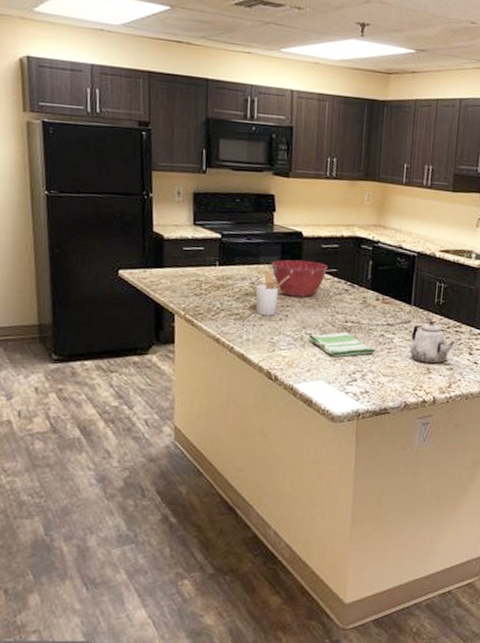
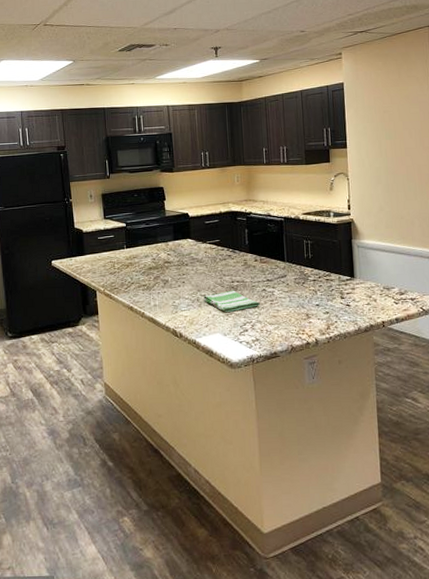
utensil holder: present [255,271,290,316] -> none [156,248,182,284]
mixing bowl: present [271,259,328,297] -> none [166,235,212,266]
teapot: present [410,321,456,364] -> none [289,273,328,310]

